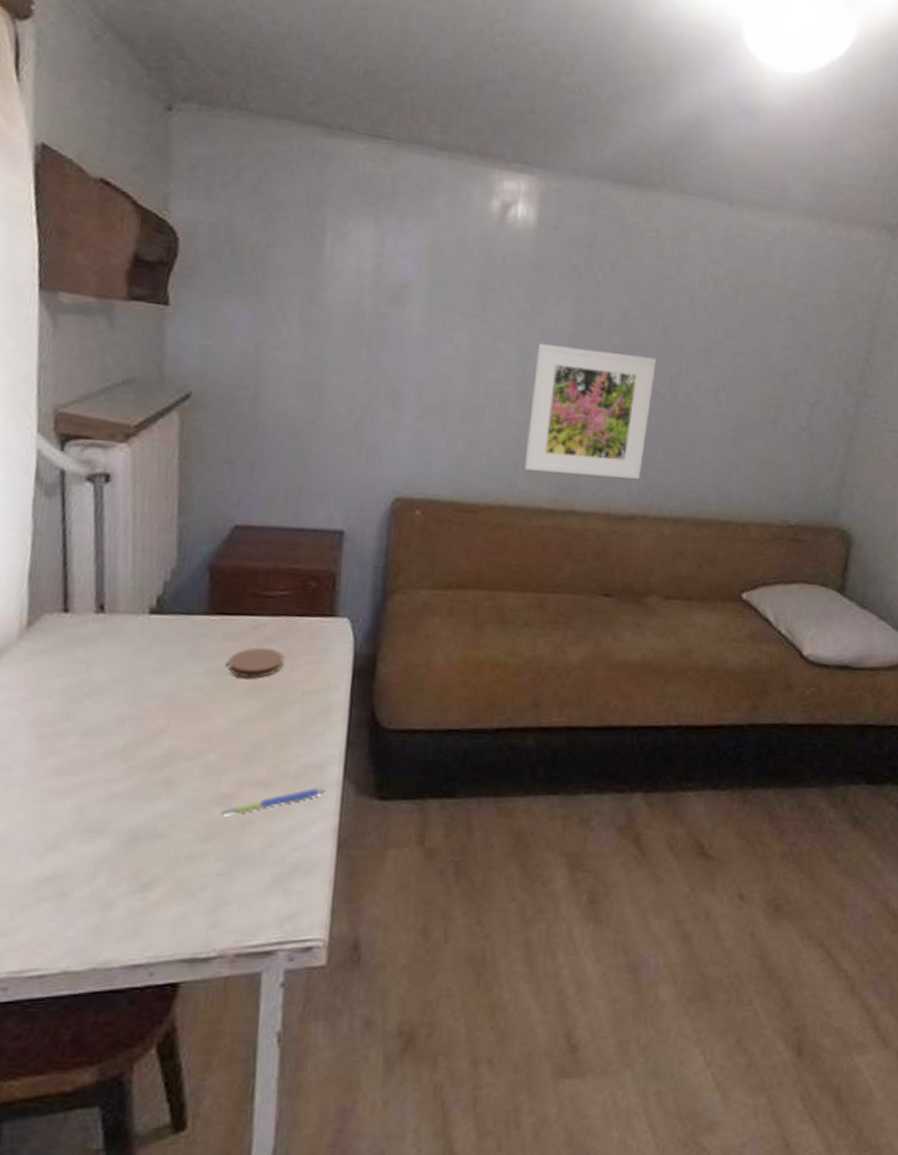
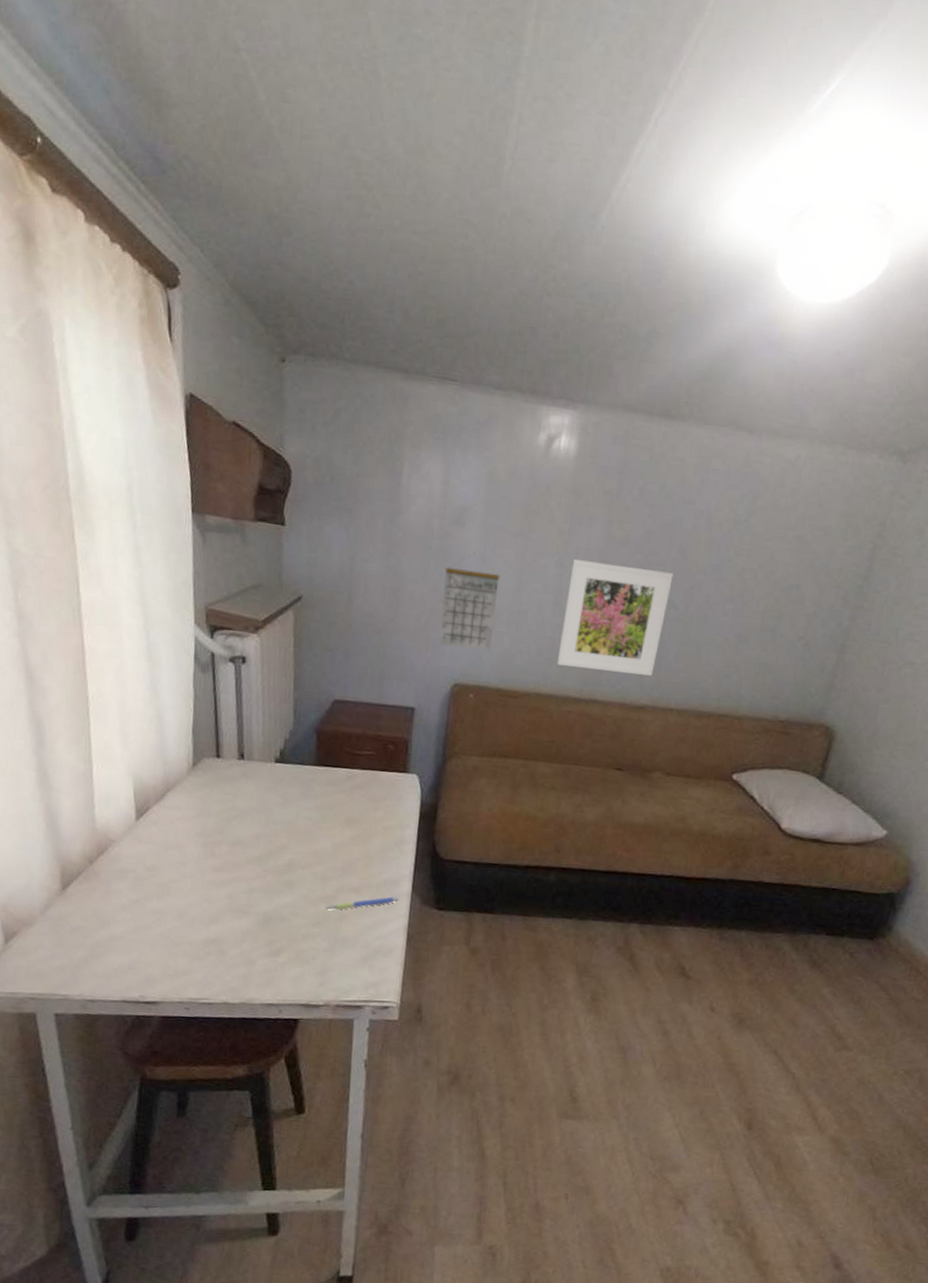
coaster: present [228,647,284,678] -> none [330,792,370,815]
calendar: none [374,337,450,456] -> present [438,552,500,651]

